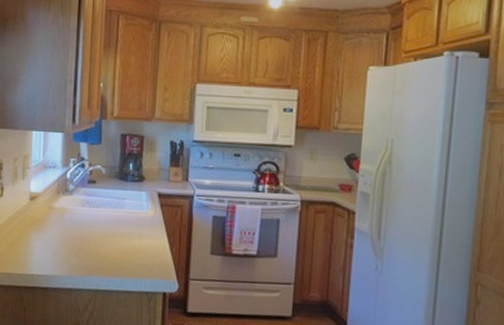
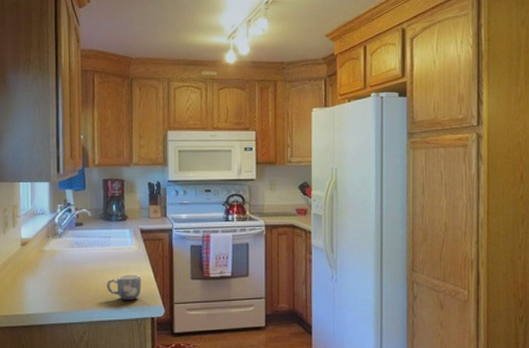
mug: none [117,242,155,271] -> present [106,274,142,300]

